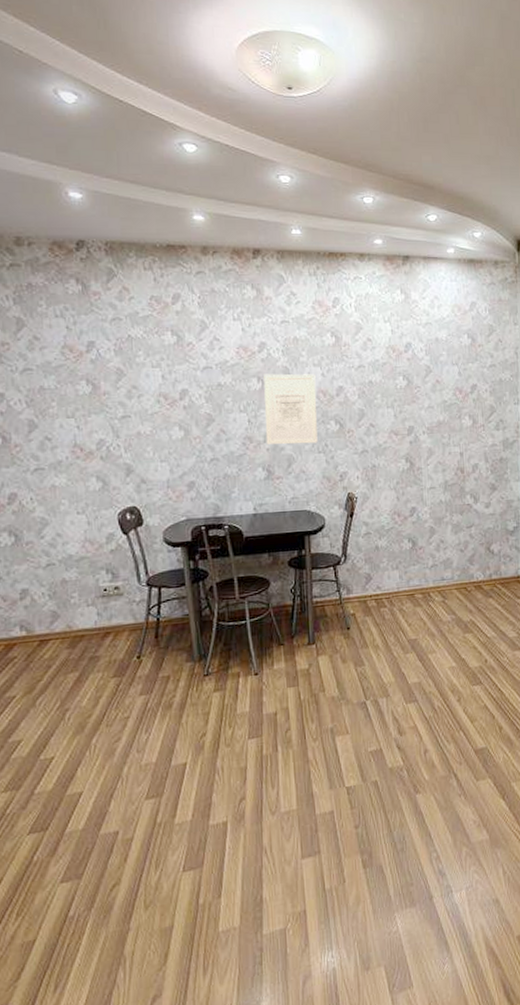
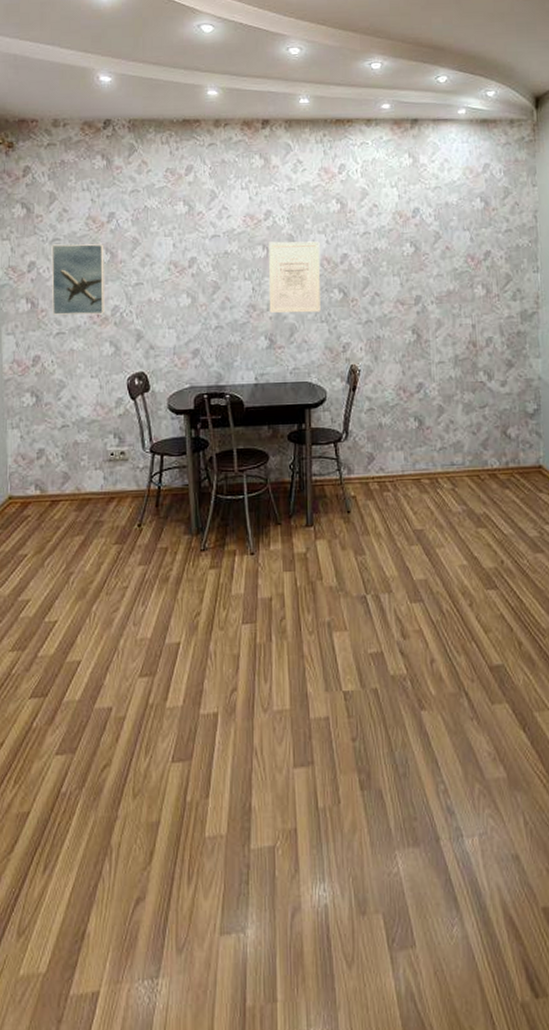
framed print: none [22,374,88,450] -> present [51,244,104,315]

